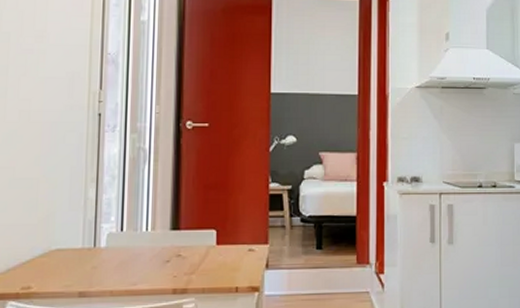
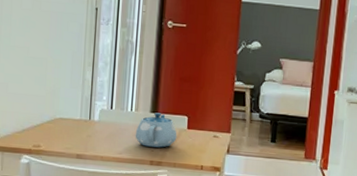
teapot: none [152,229,205,272] -> present [135,112,177,148]

